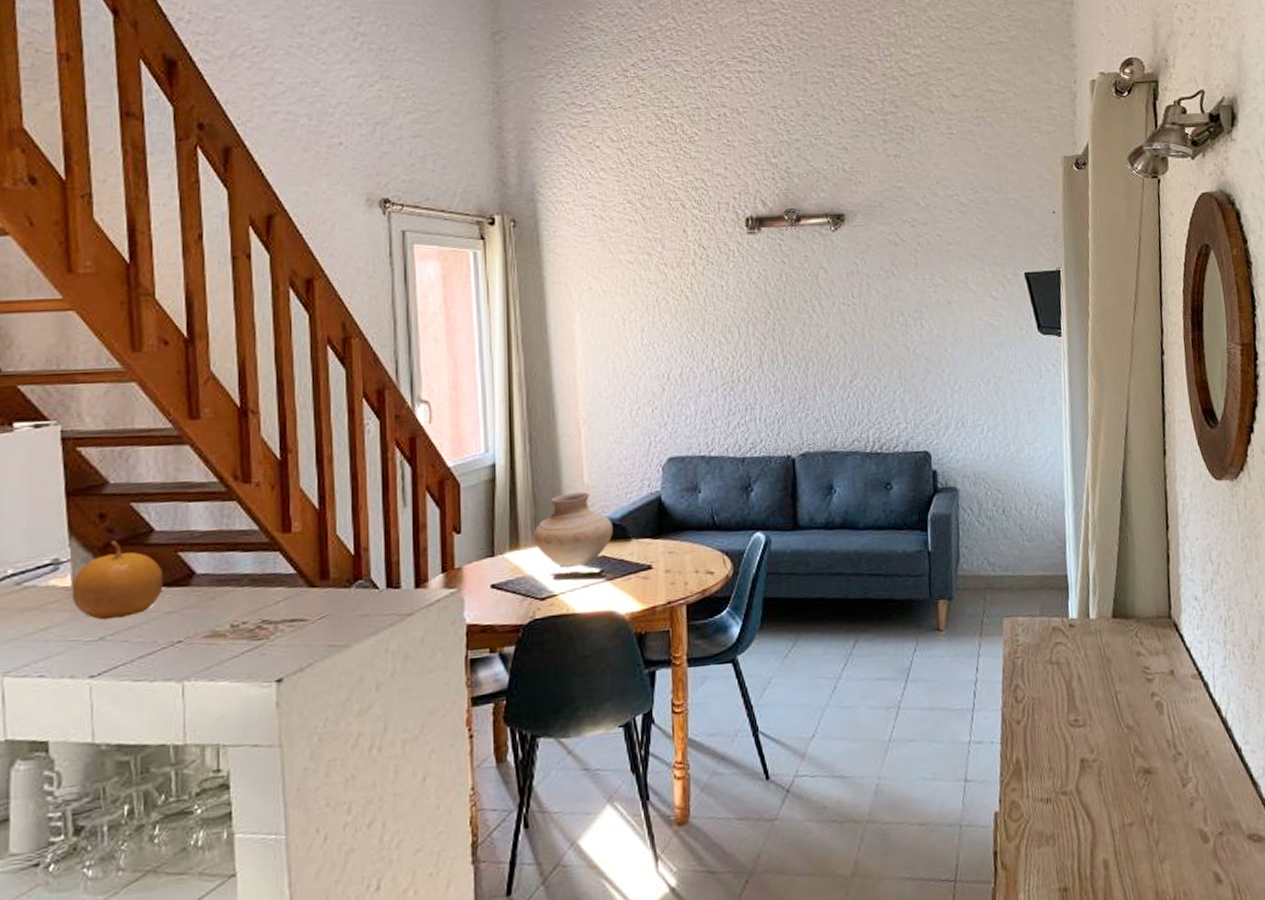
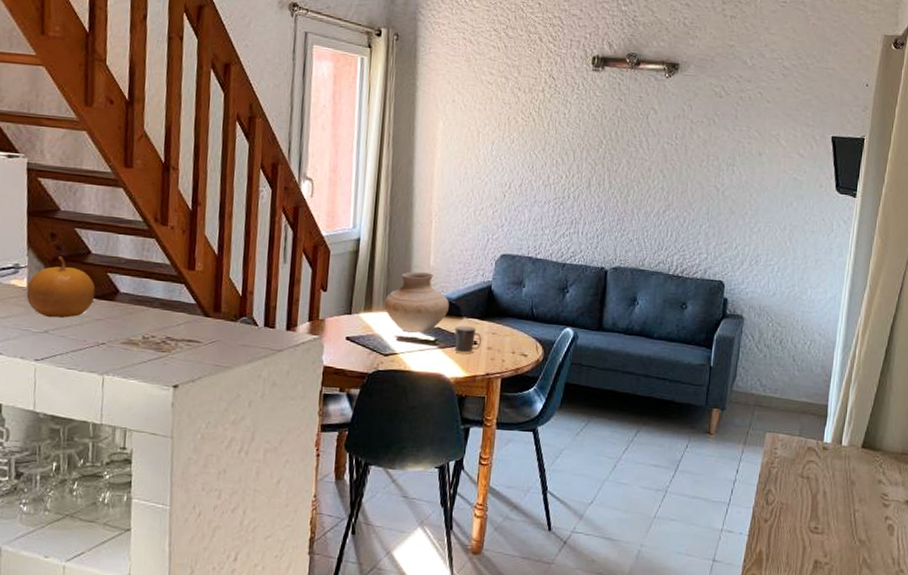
mug: none [623,548,658,584] -> present [454,325,482,354]

